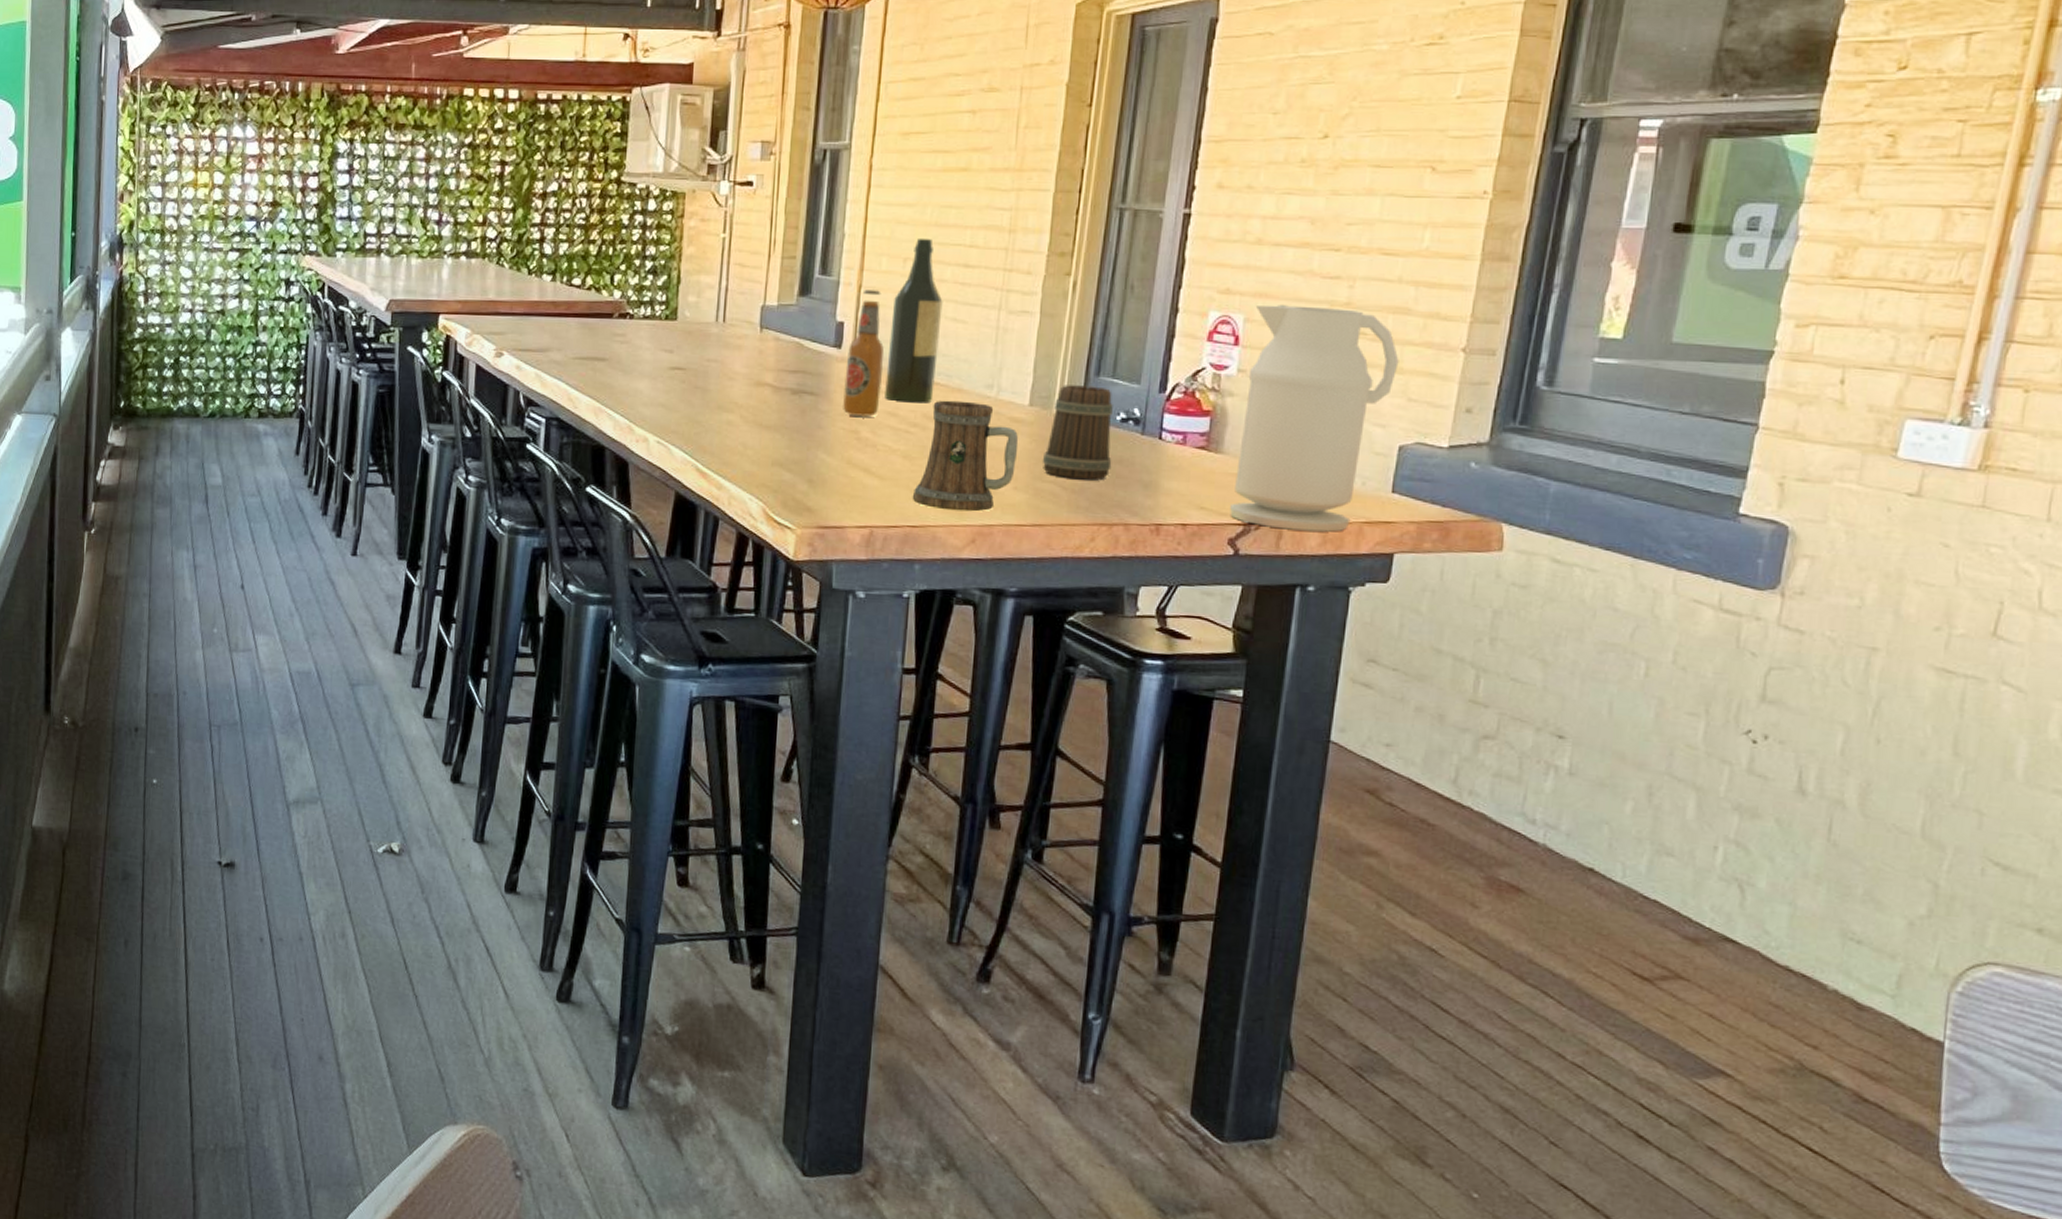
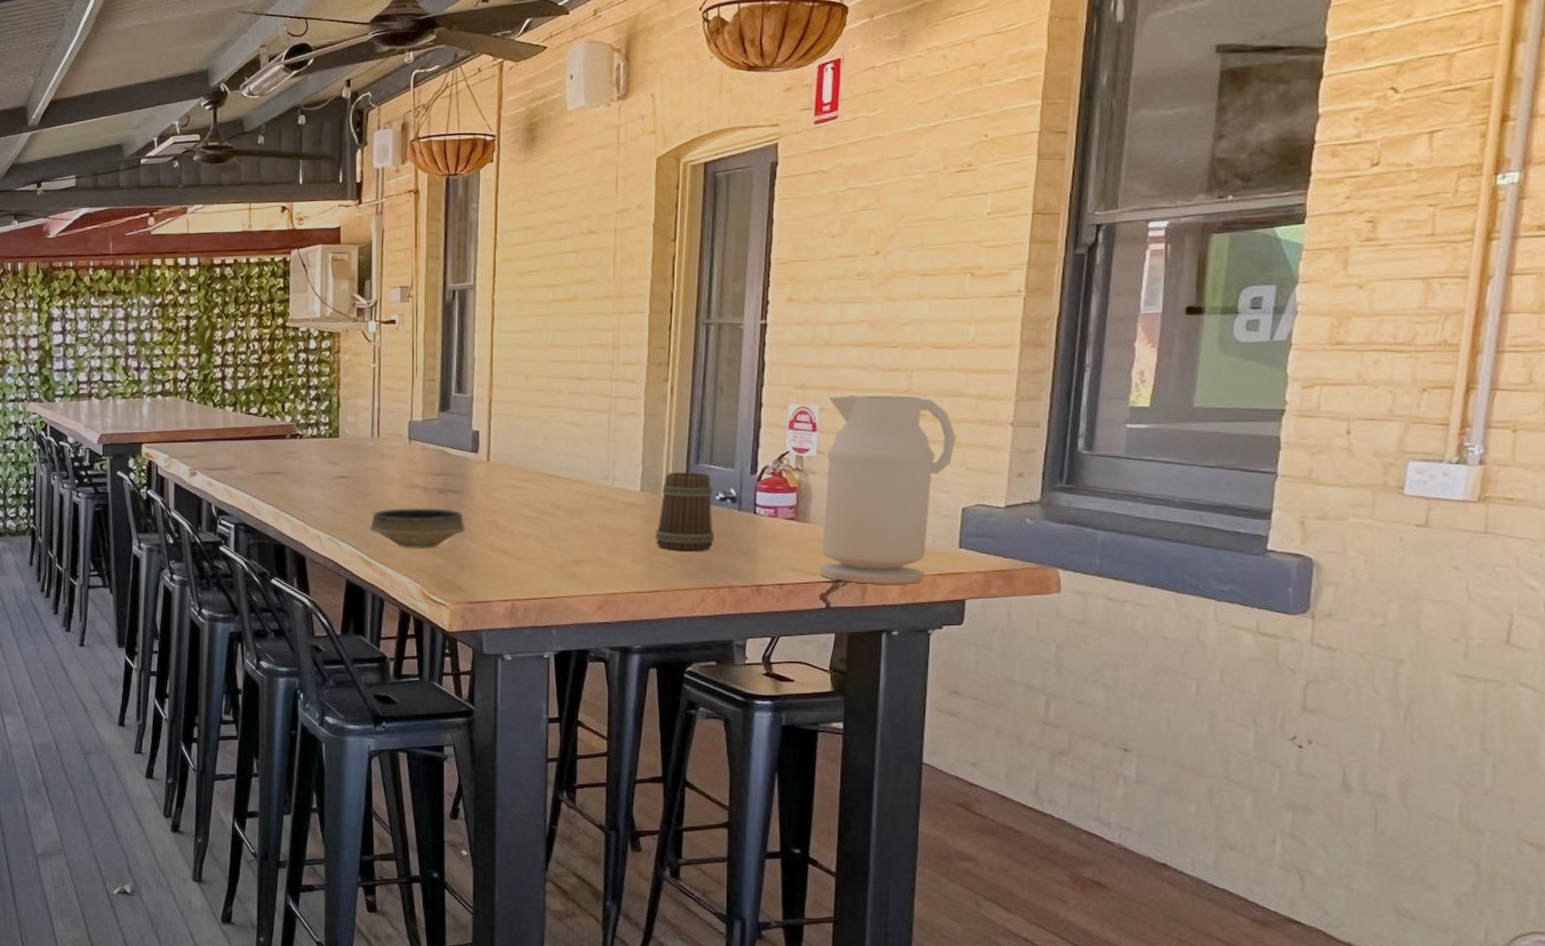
ashtray: none [707,409,821,460] -> present [370,508,465,548]
beer bottle: present [843,289,884,417] -> none [483,403,514,508]
wine bottle: present [885,239,943,403] -> none [517,358,561,495]
beer mug: present [912,400,1019,512] -> none [546,491,634,583]

